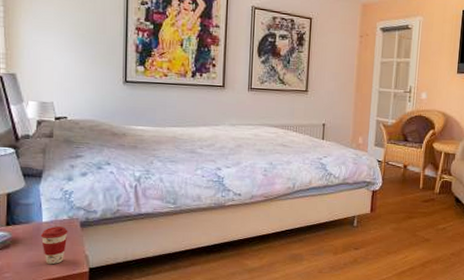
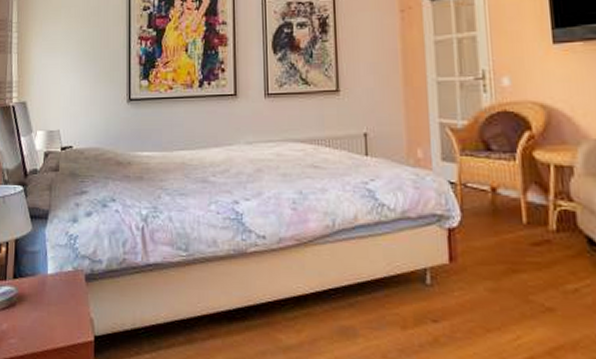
coffee cup: present [40,227,68,265] -> none [45,280,73,330]

